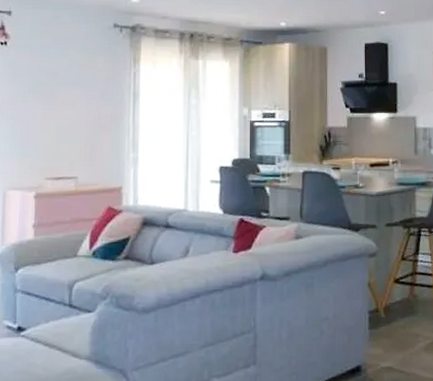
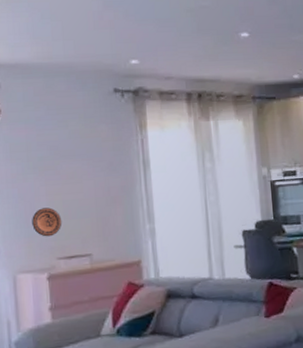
decorative plate: none [26,130,54,157] -> present [32,207,63,237]

